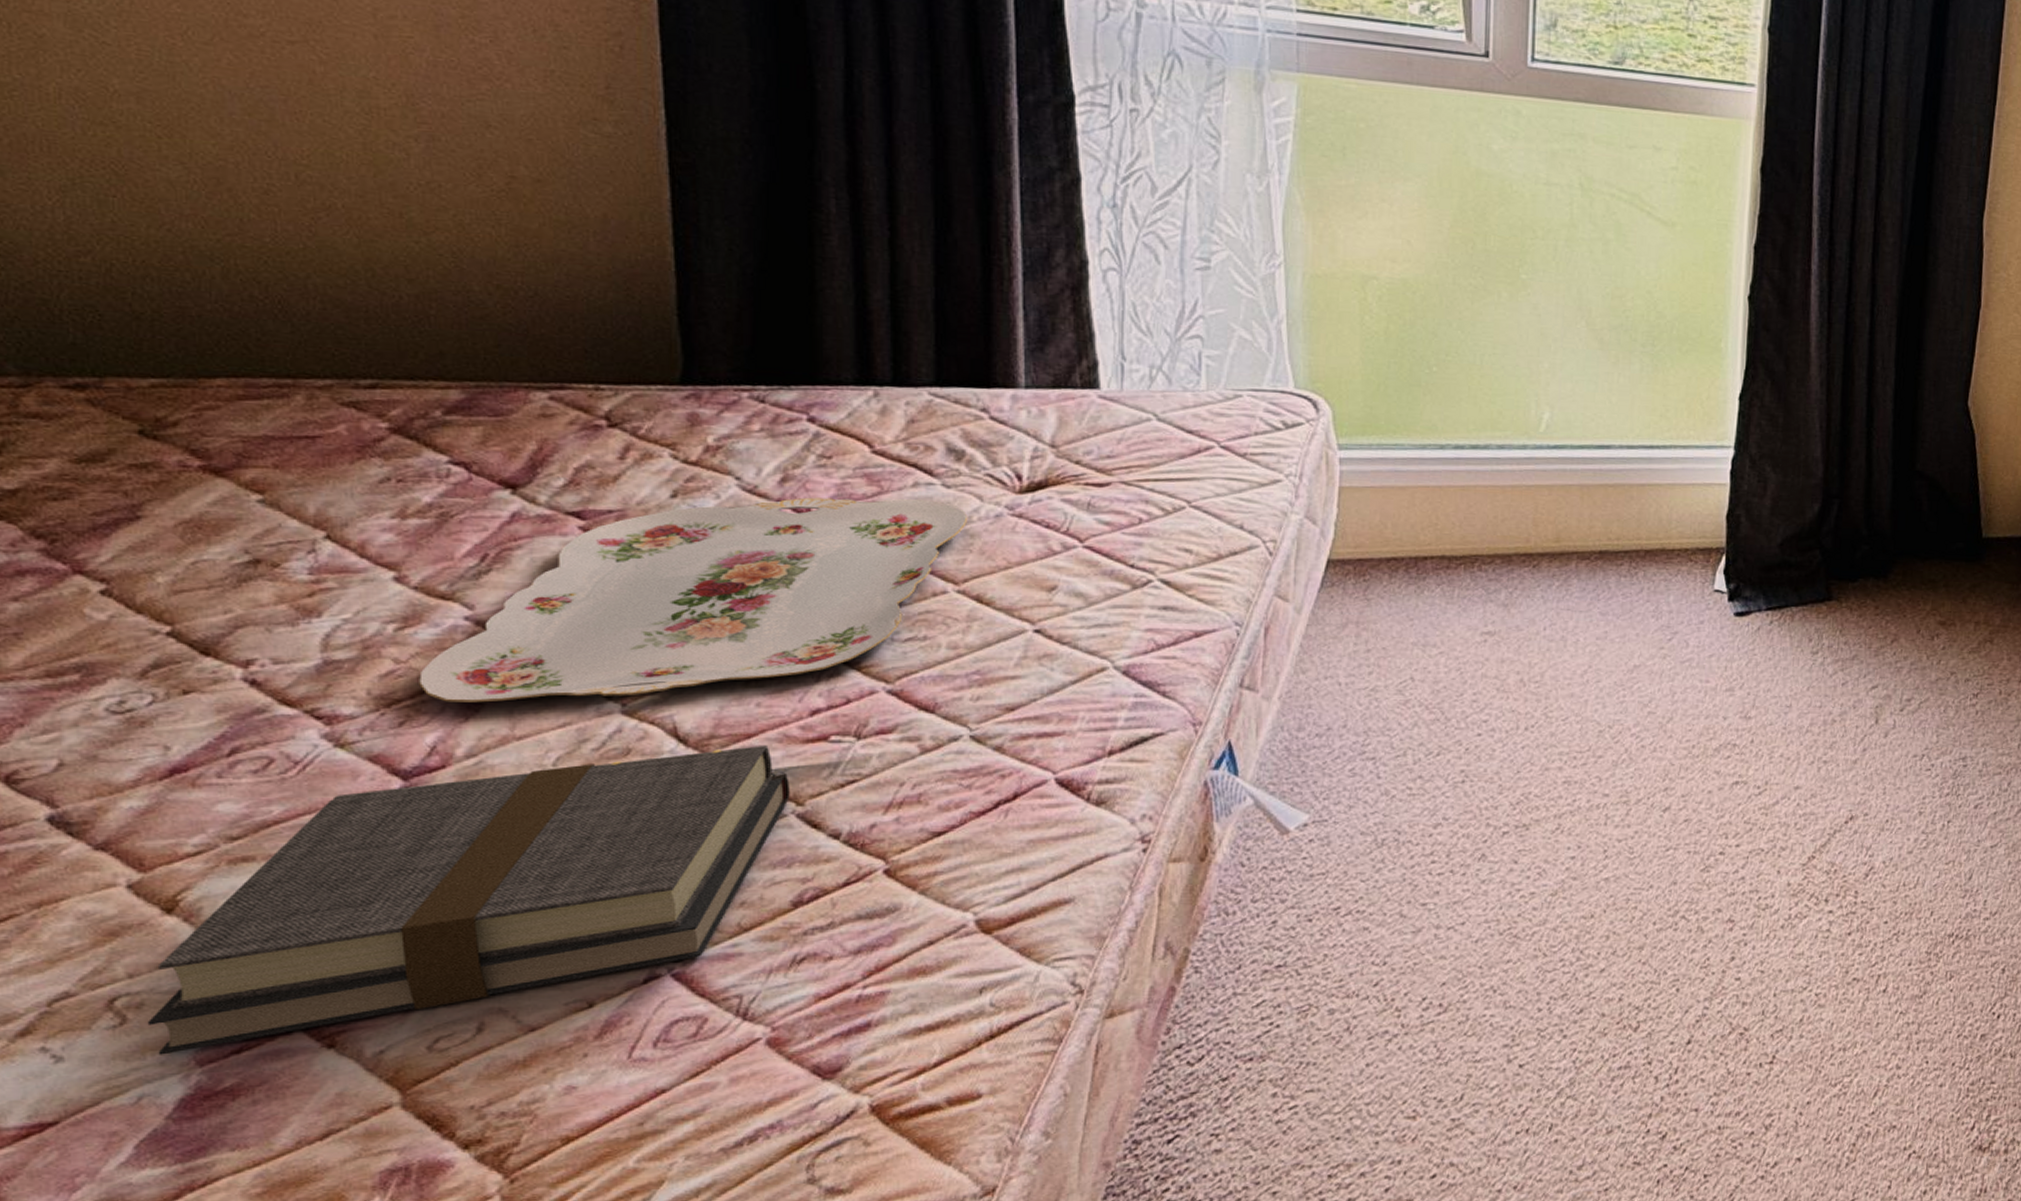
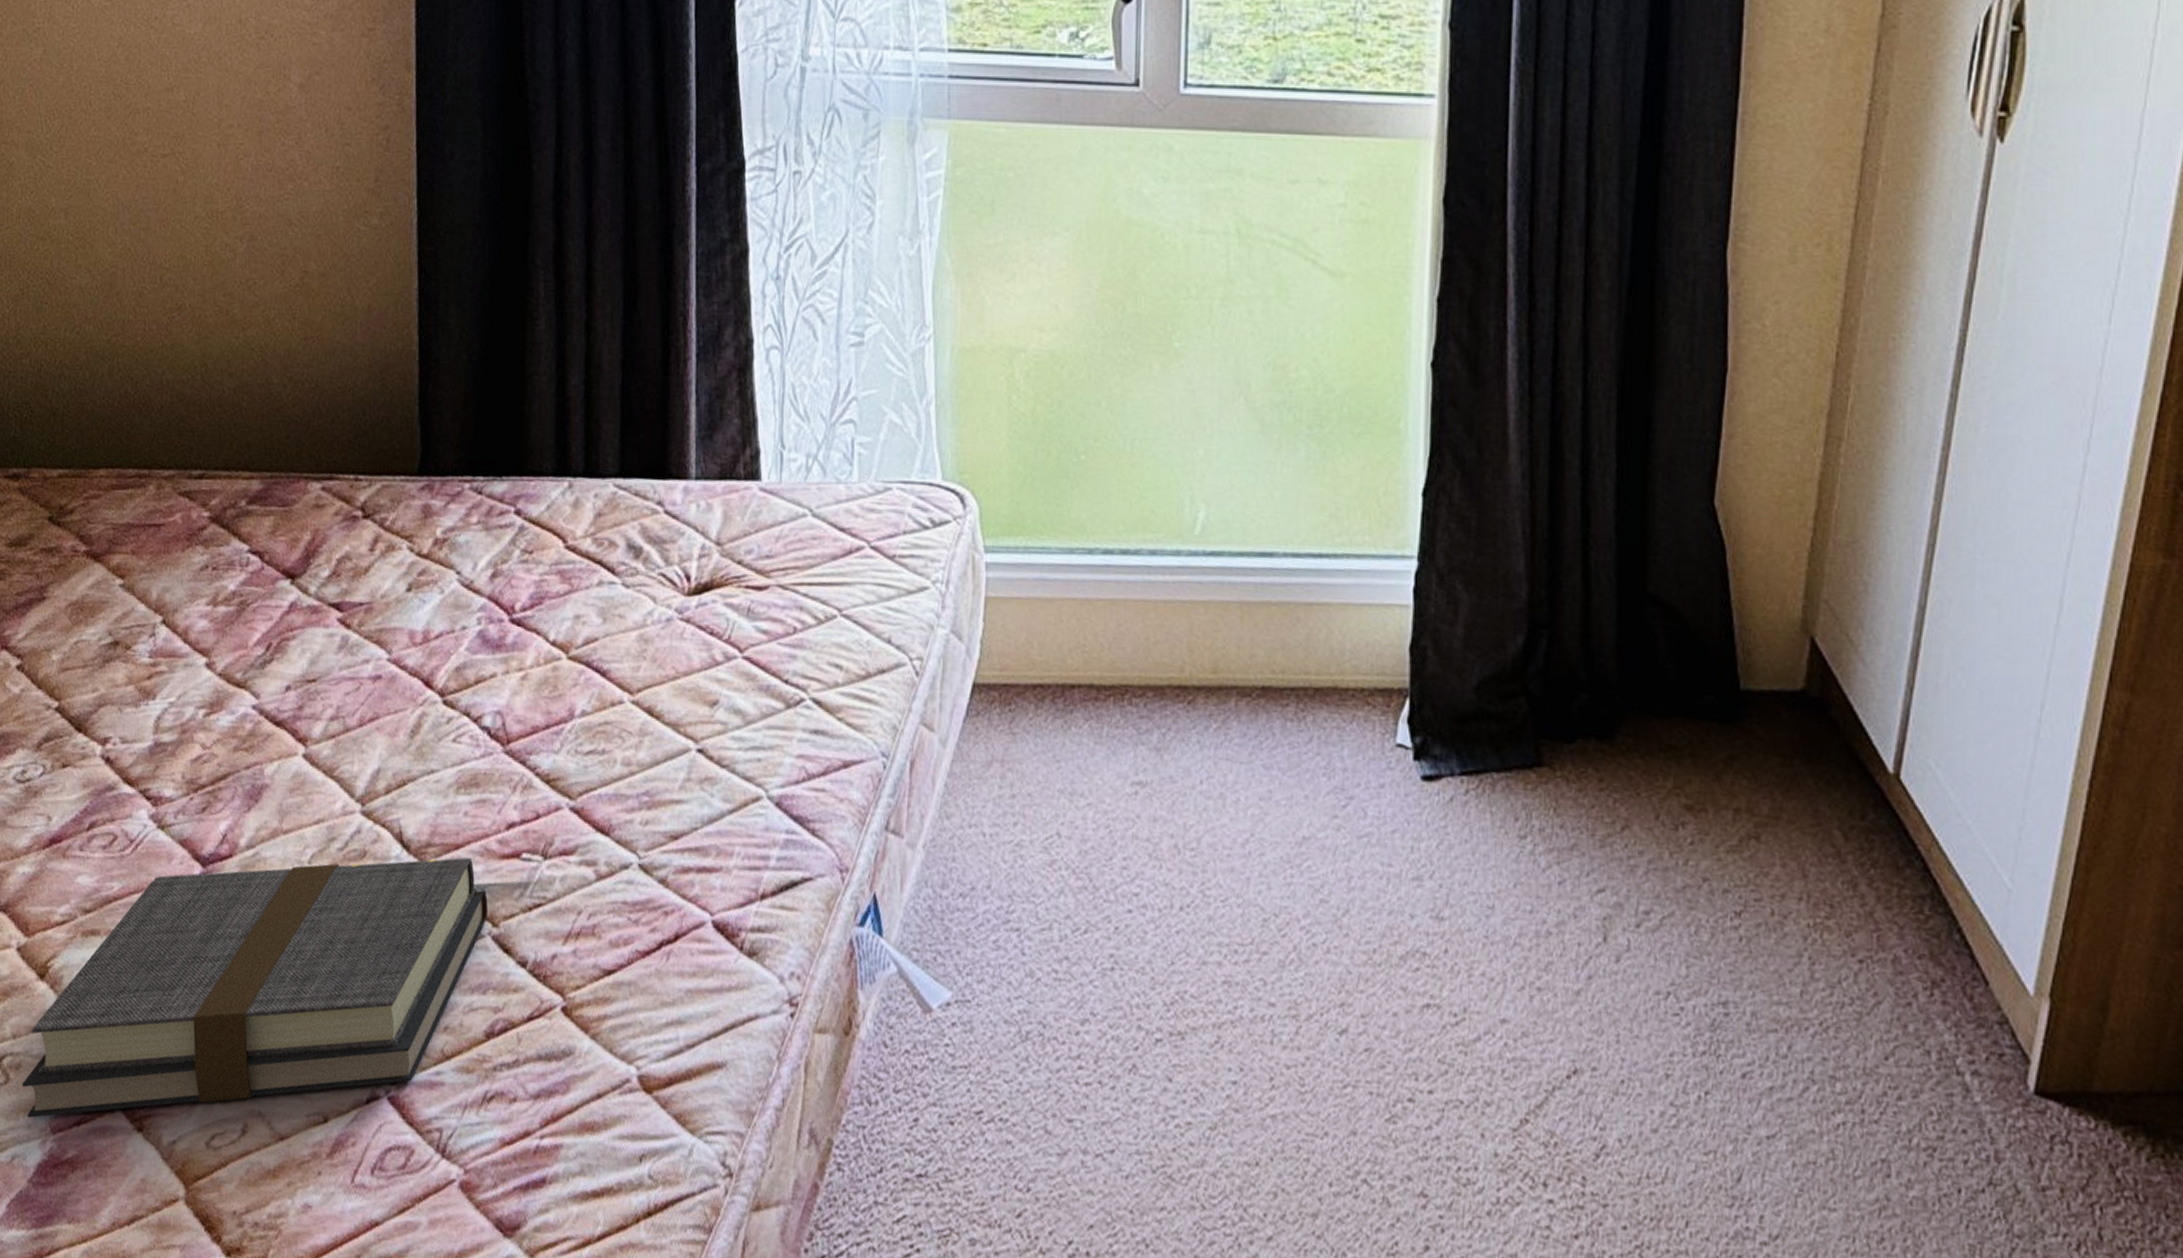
serving tray: present [419,497,968,703] -> none [218,594,644,796]

